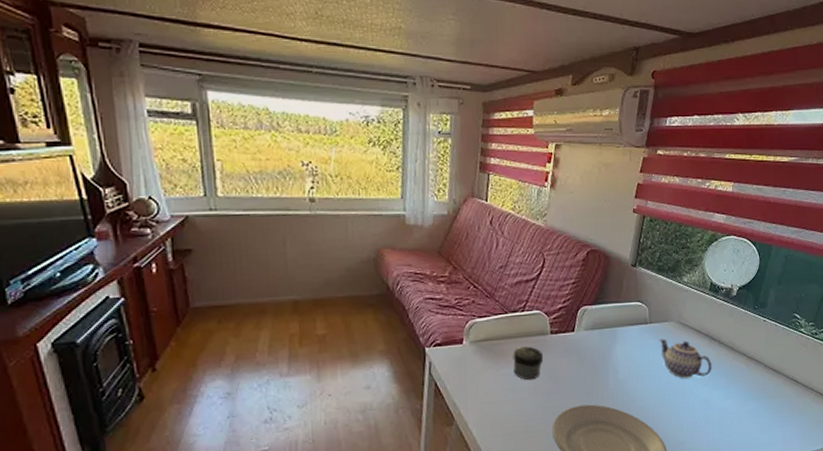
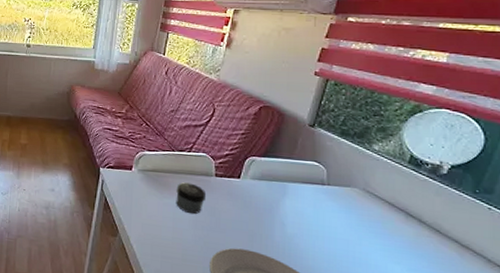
teapot: present [659,338,712,379] -> none [338,203,408,254]

